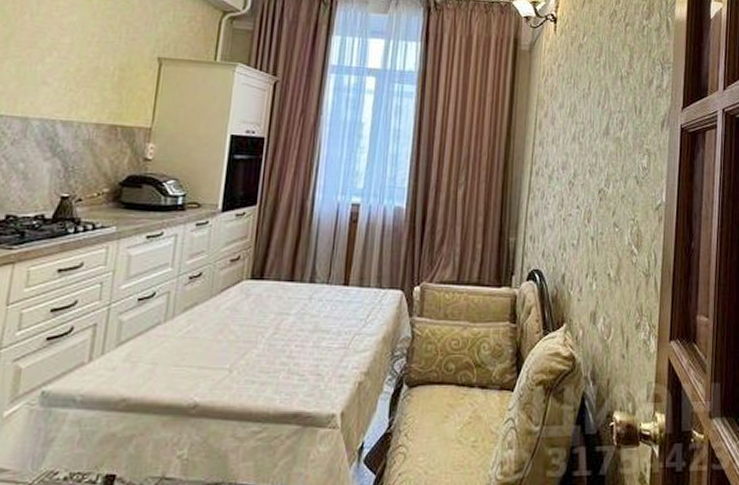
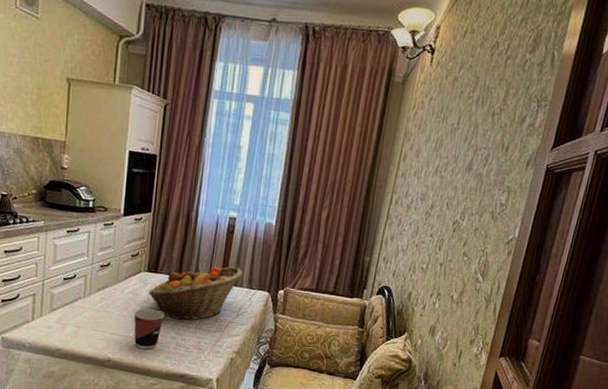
cup: none [231,327,273,384] -> present [134,308,165,350]
fruit basket: none [251,262,370,338] -> present [148,266,243,321]

